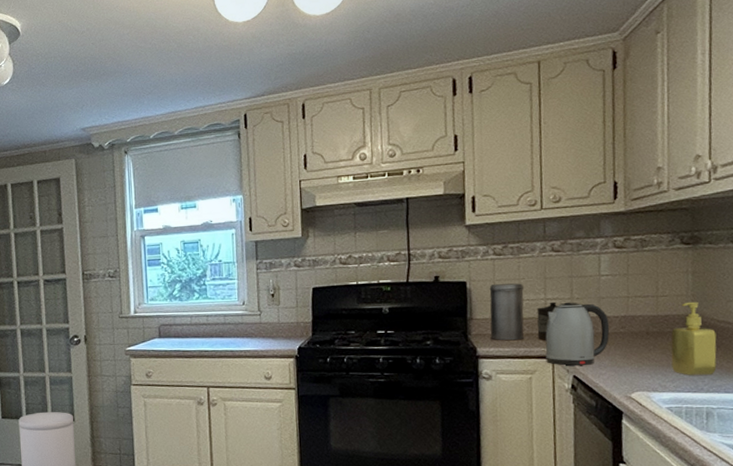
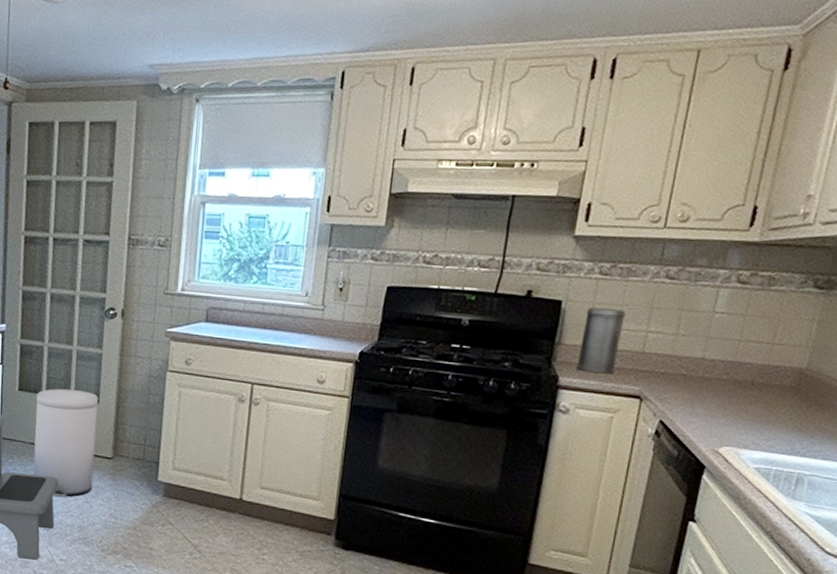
canister: present [537,301,557,341] -> none [629,335,659,378]
kettle: present [545,302,610,367] -> none [633,337,713,412]
soap dispenser: present [671,301,717,375] -> none [770,354,829,438]

